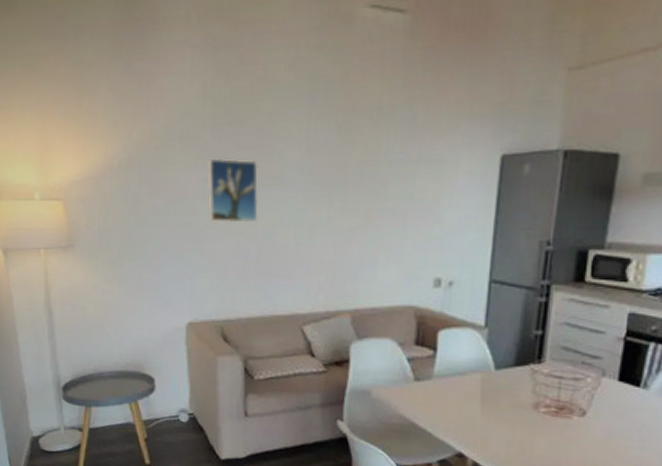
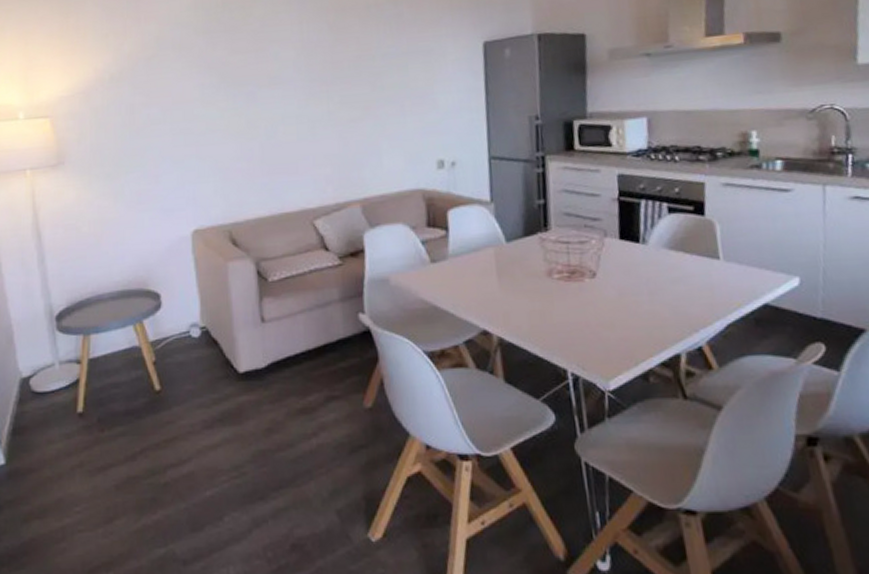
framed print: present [208,158,258,223] -> none [203,63,259,126]

